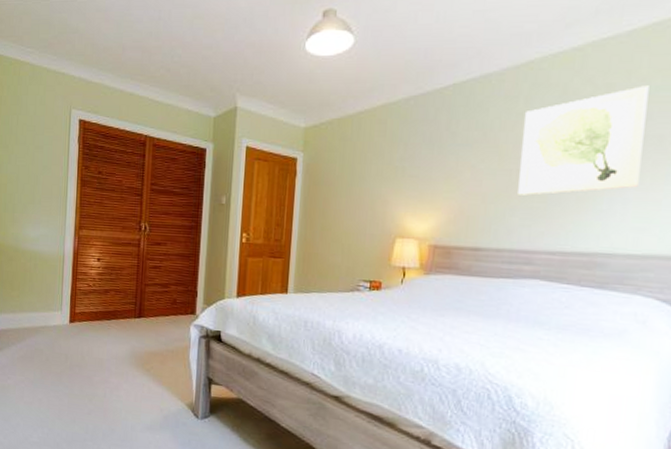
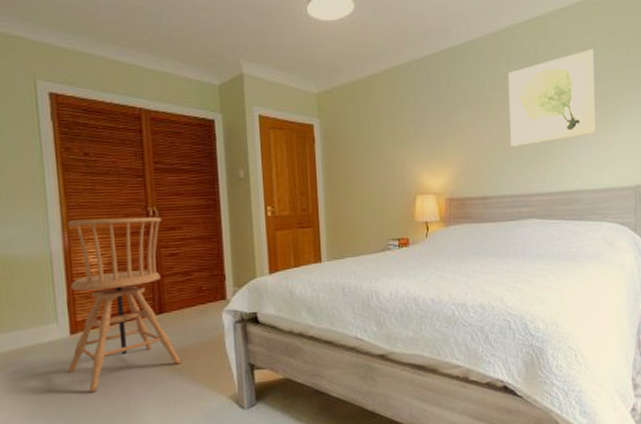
chair: none [63,227,151,375] -> present [67,217,182,393]

